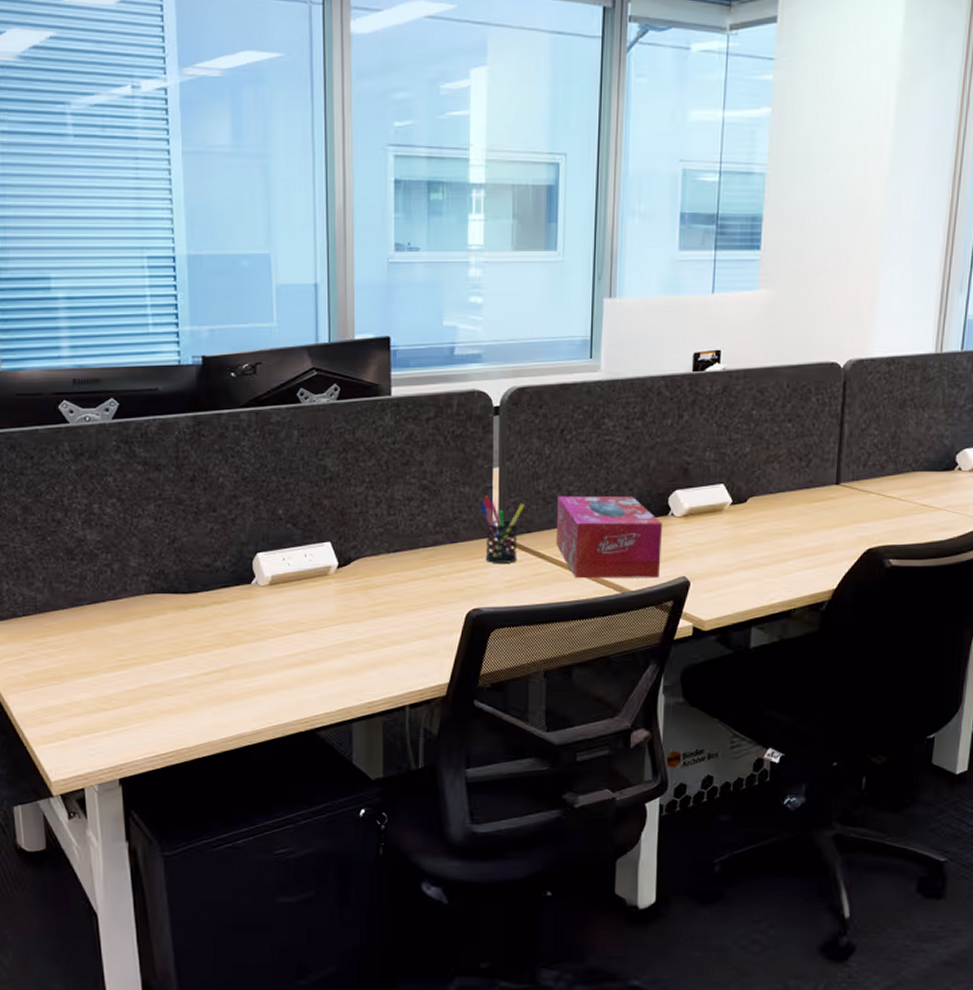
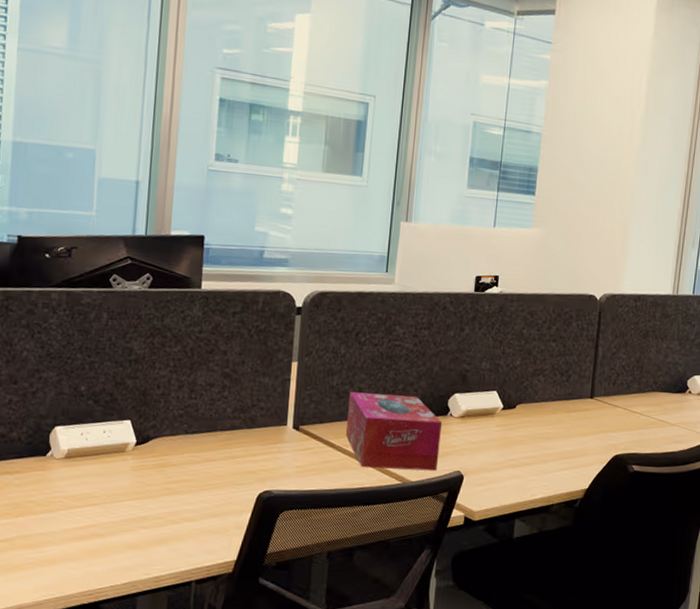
pen holder: present [479,495,525,563] -> none [277,386,319,450]

